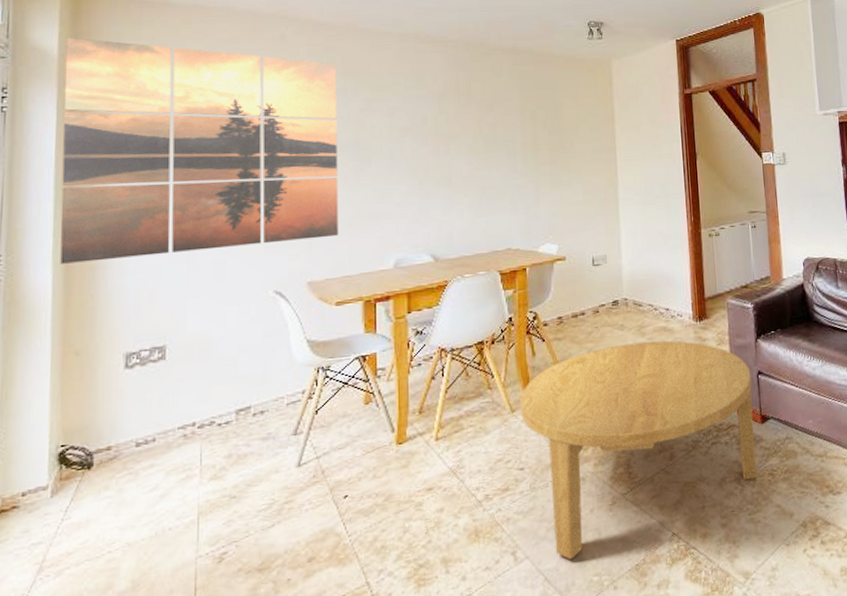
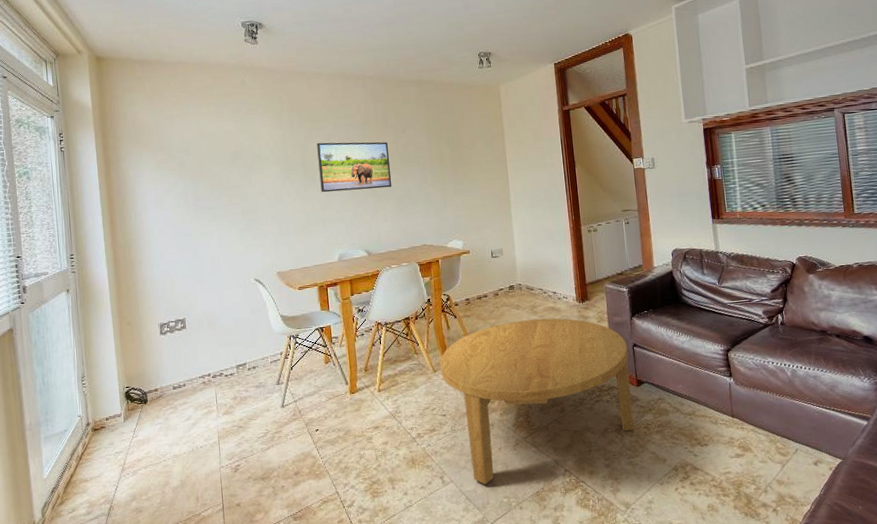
wall art: present [60,37,338,264] -> none [96,93,296,260]
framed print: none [376,117,472,180] -> present [317,142,392,193]

